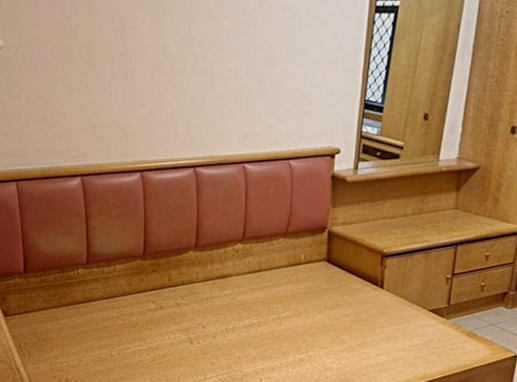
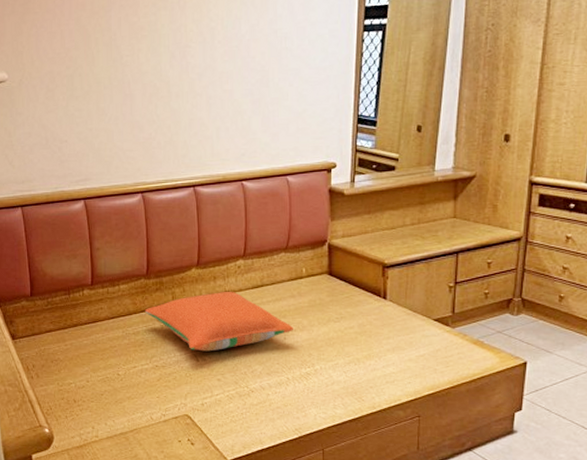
pillow: none [140,276,290,335] -> present [144,292,294,352]

